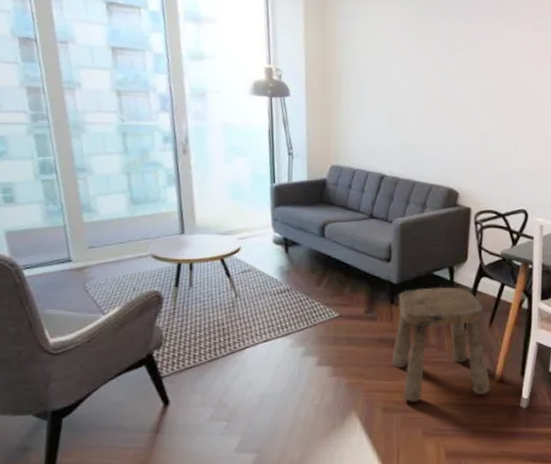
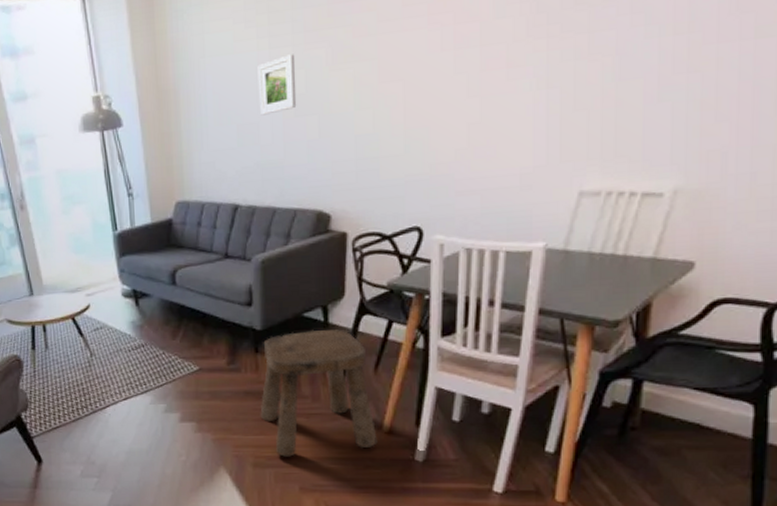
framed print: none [406,65,437,107] -> present [257,54,297,116]

